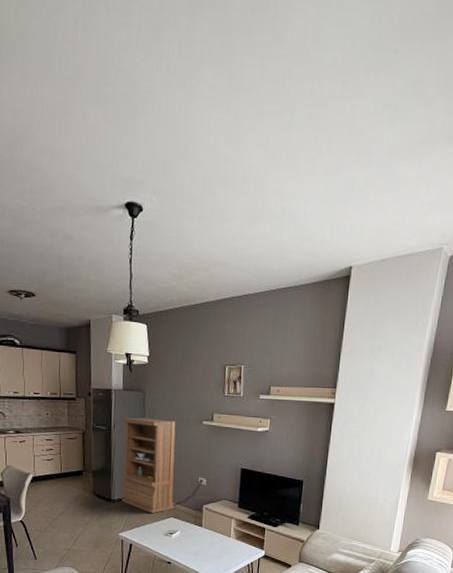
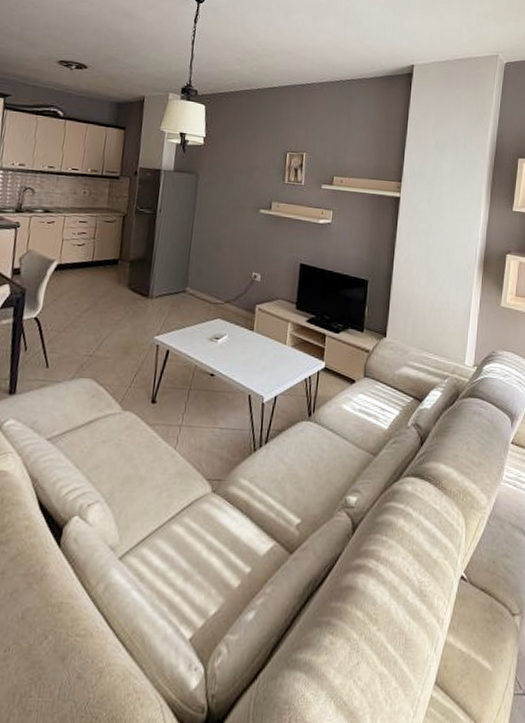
bookshelf: present [121,417,176,514] -> none [161,201,230,314]

